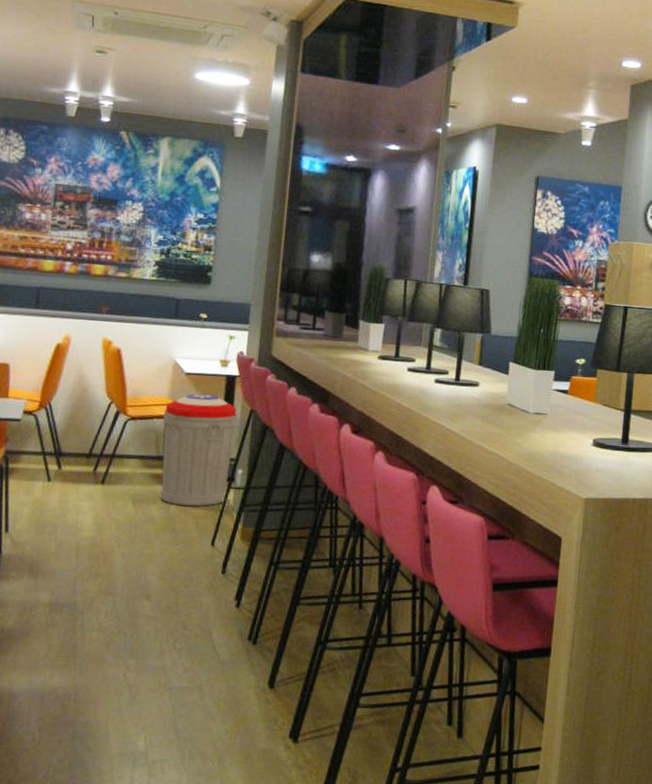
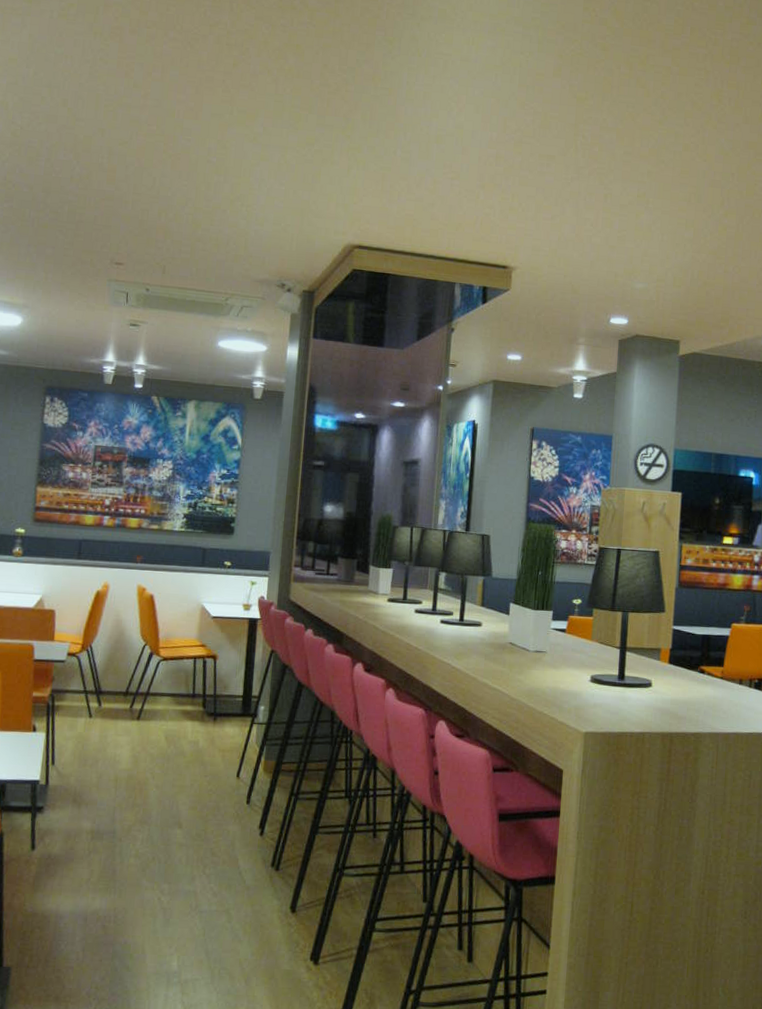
trash can: present [160,394,238,507] -> none [190,636,260,741]

